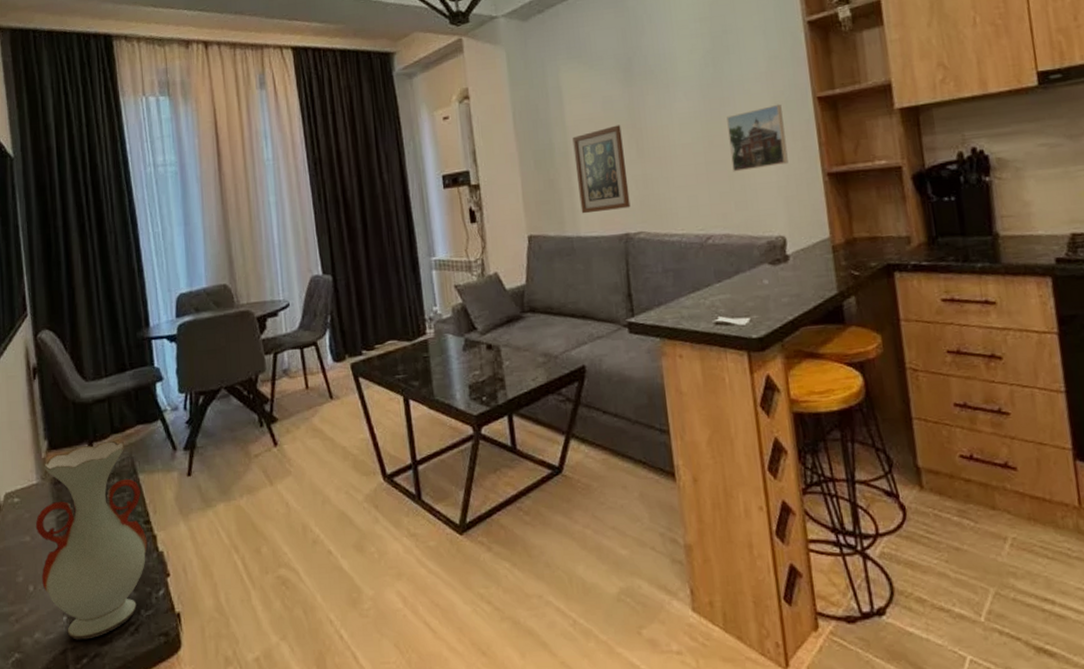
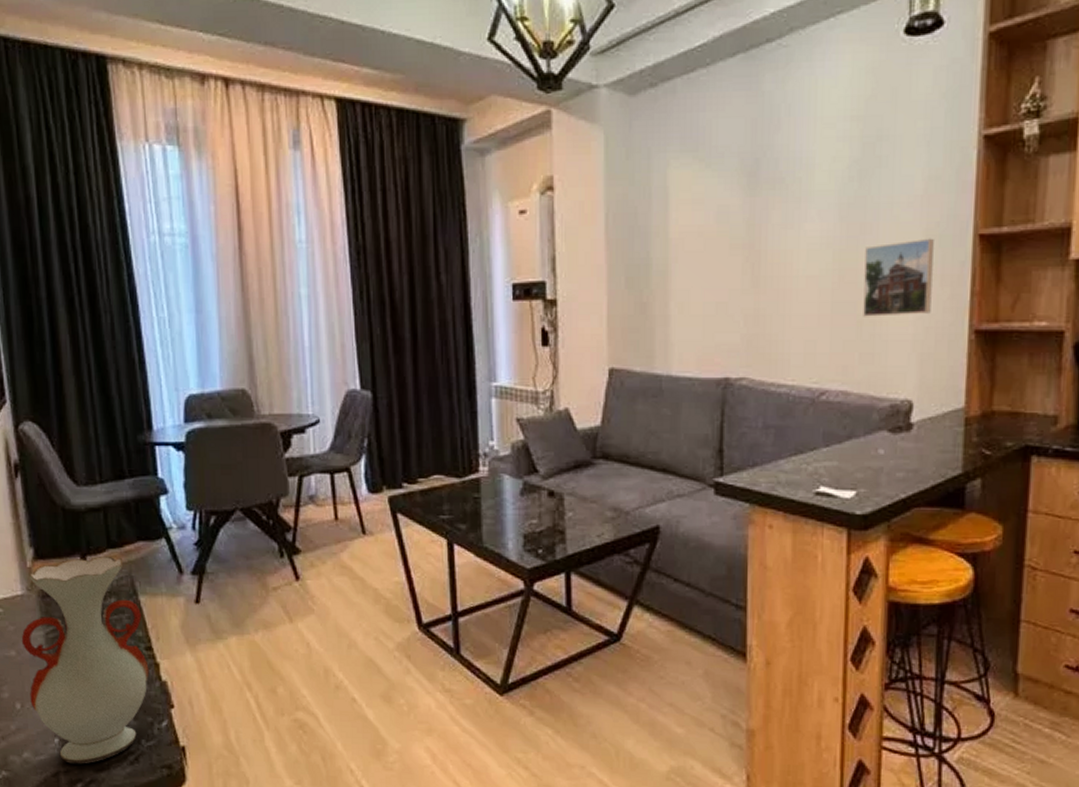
wall art: present [572,125,631,214] -> none [675,243,736,349]

